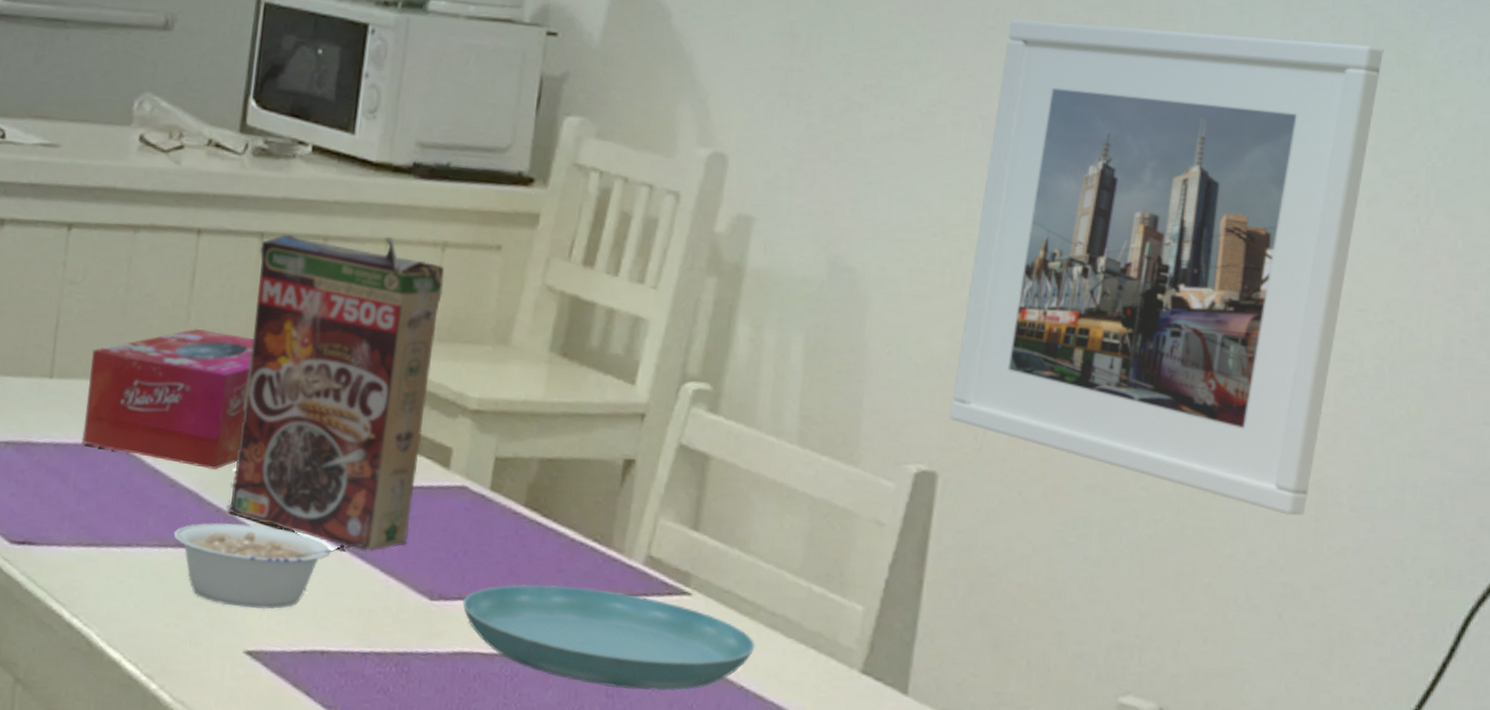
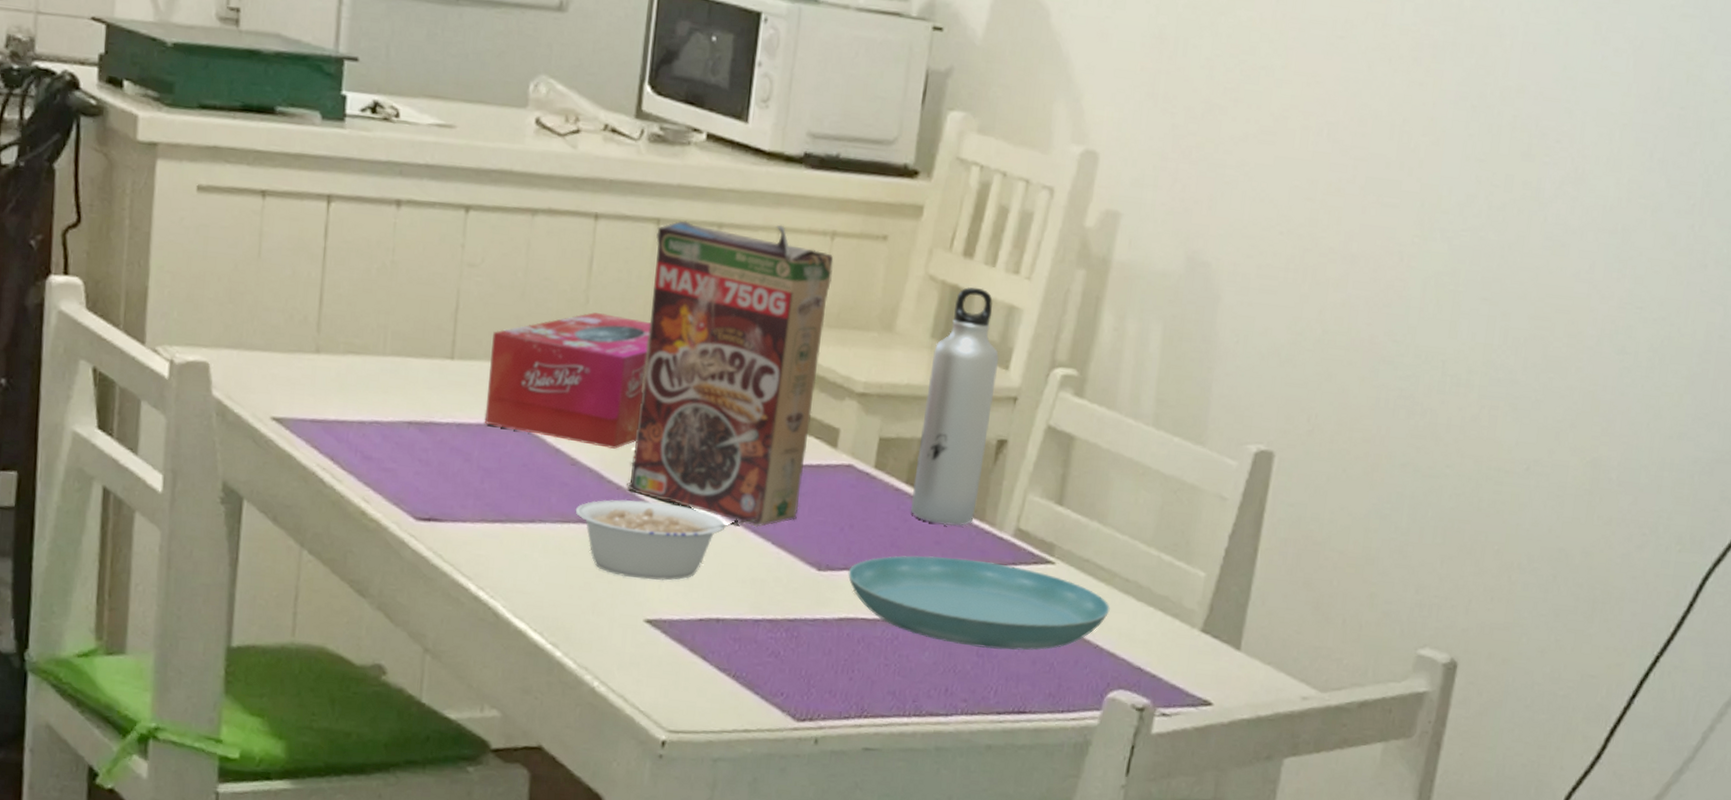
water bottle: none [530,297,625,553] -> present [911,287,1000,526]
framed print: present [950,19,1384,516] -> none [1287,29,1676,490]

